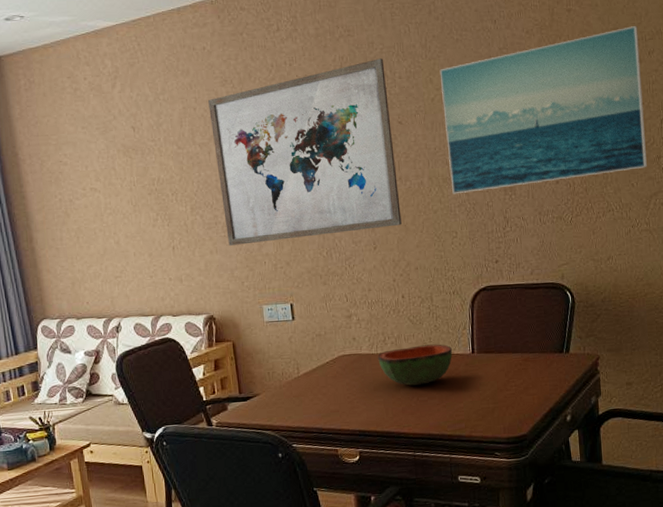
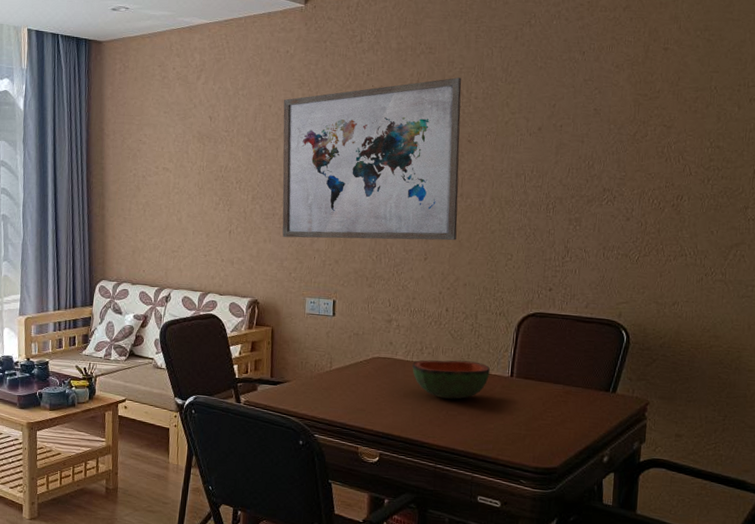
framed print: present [439,26,647,194] -> none [514,71,741,218]

